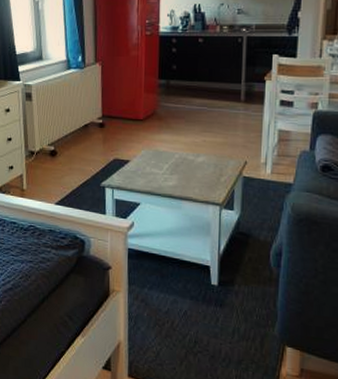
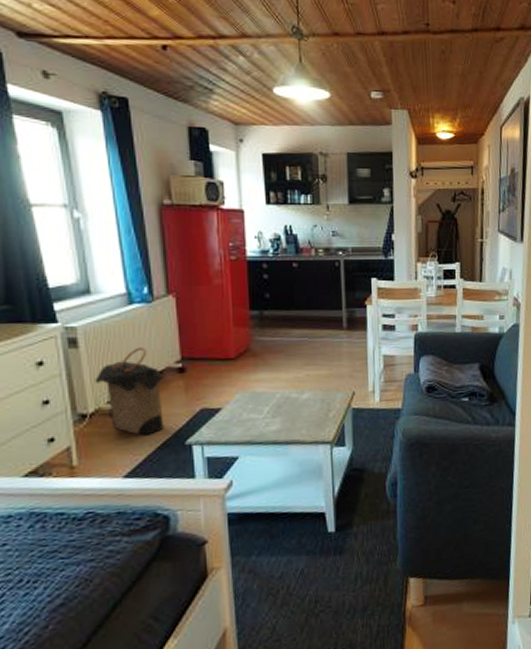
laundry hamper: none [41,104,89,174] -> present [95,347,165,436]

